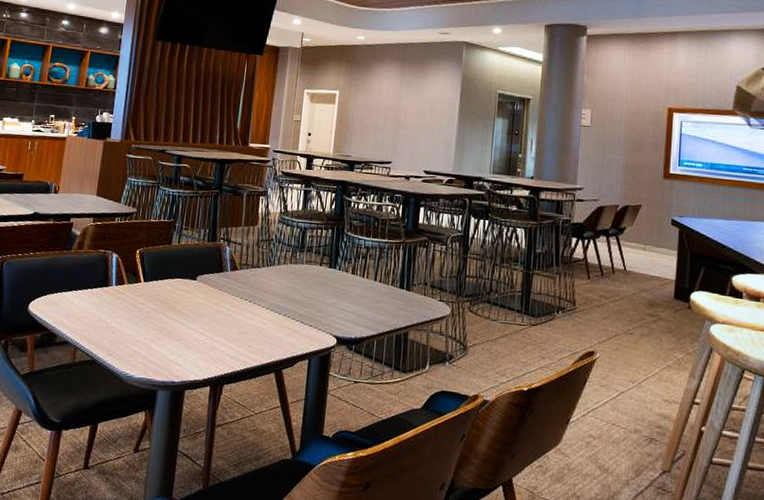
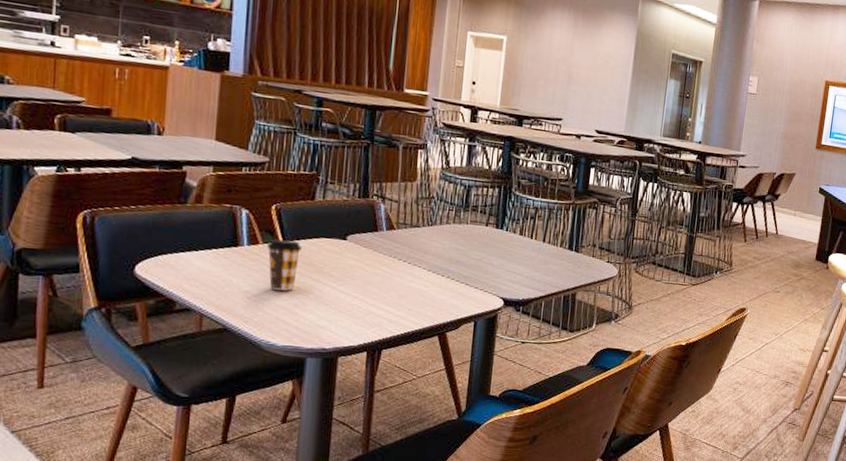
coffee cup: none [131,280,159,327] -> present [267,239,302,291]

